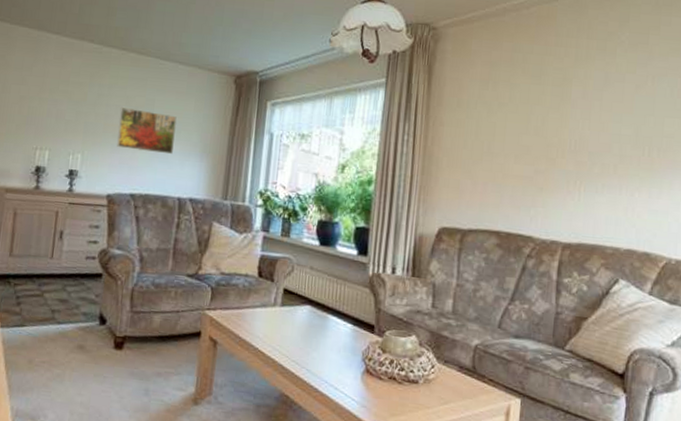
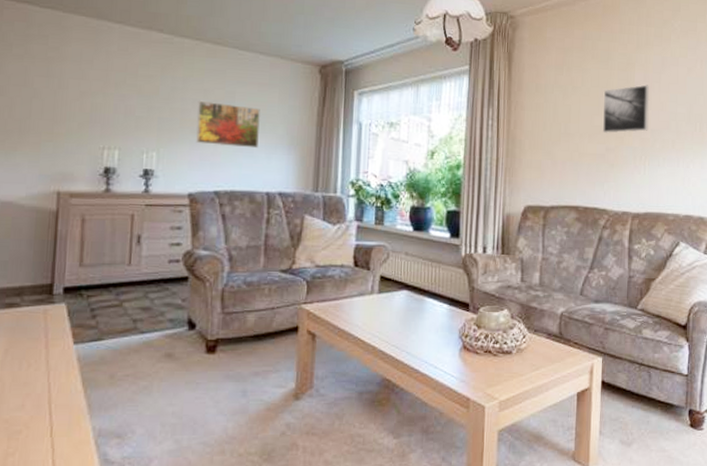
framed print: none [532,102,589,155] -> present [603,84,650,134]

